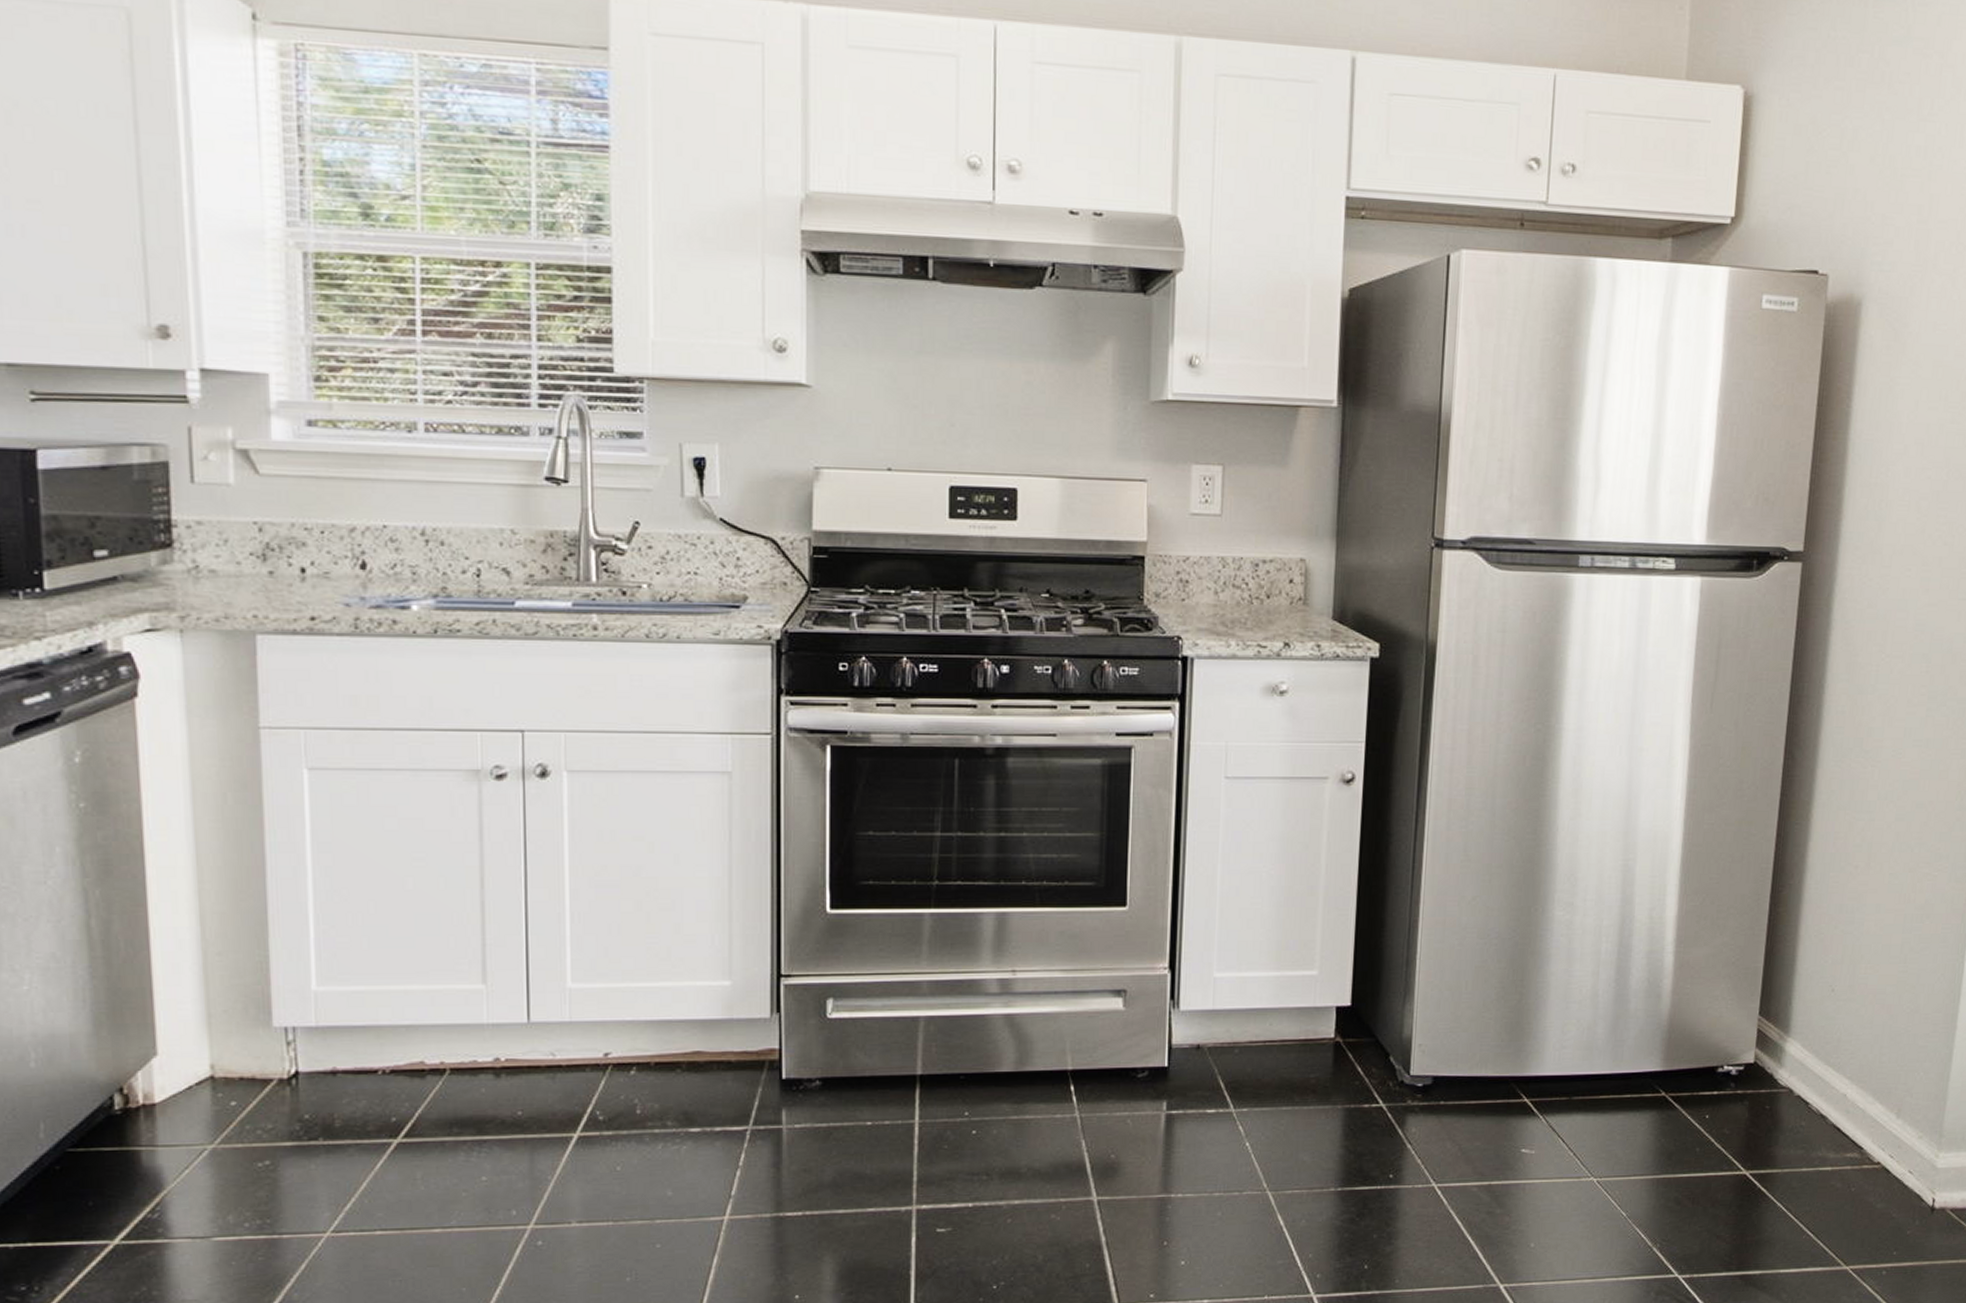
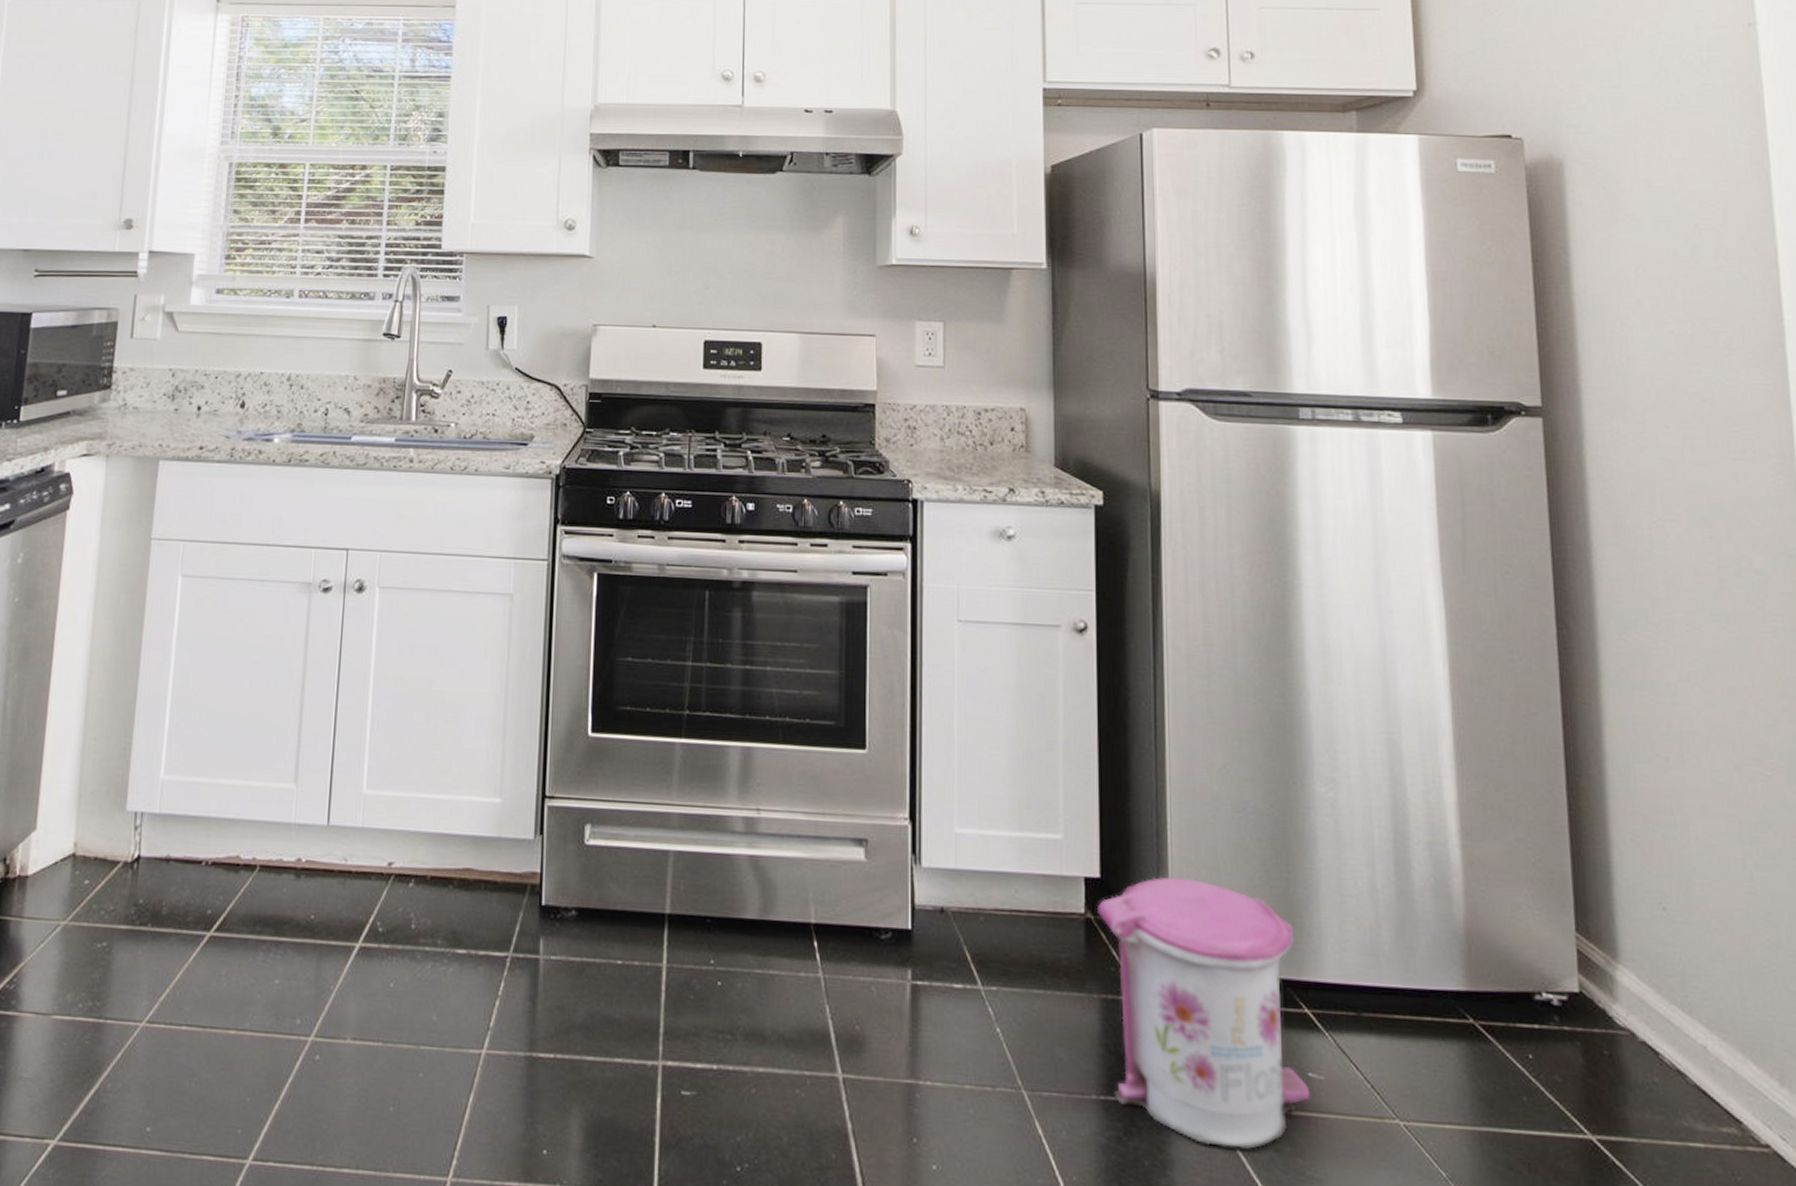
trash can: none [1345,998,1522,1216] -> present [1096,876,1311,1149]

